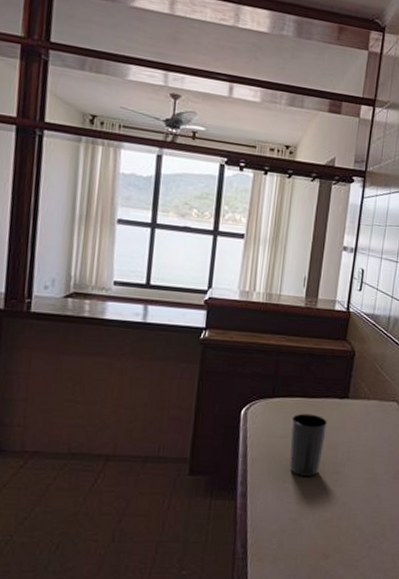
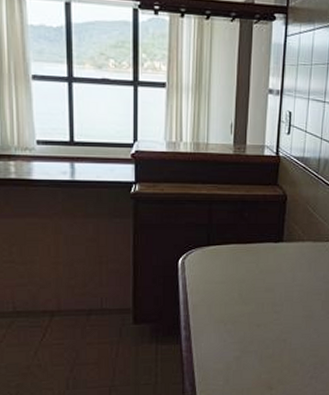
cup: present [289,413,327,476] -> none [228,259,263,318]

